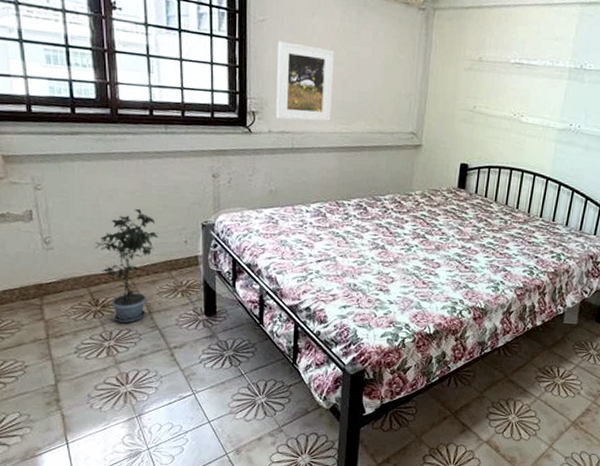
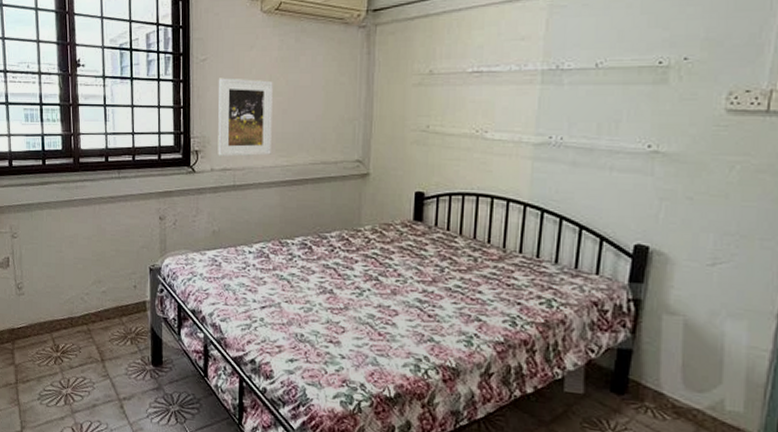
potted plant: present [93,208,159,323] -> none [56,253,111,370]

